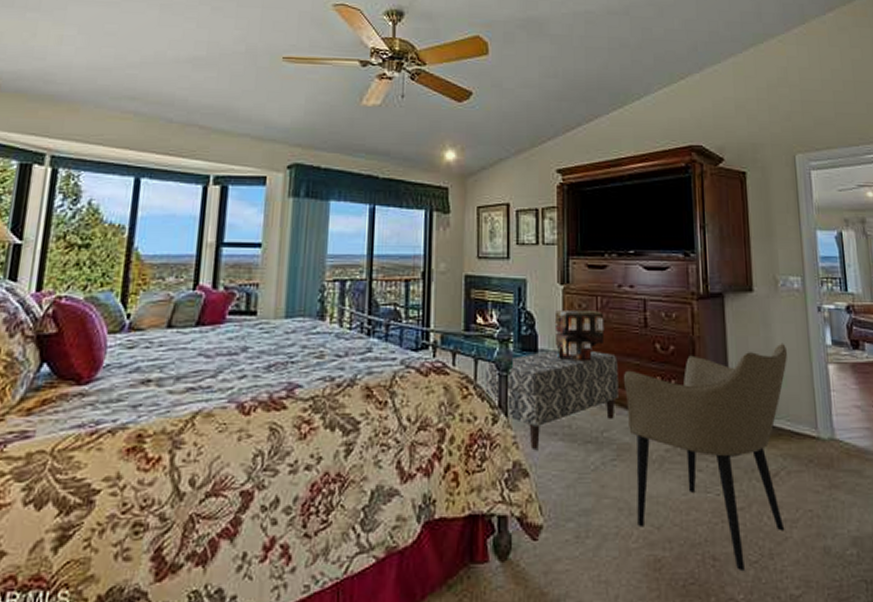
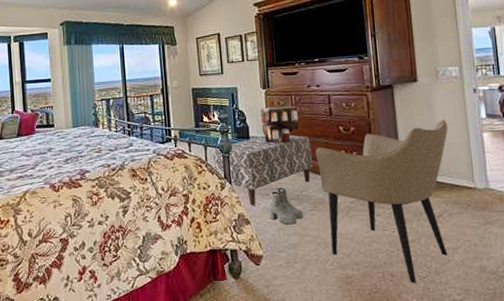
boots: none [555,426,602,480] -> present [268,188,304,225]

